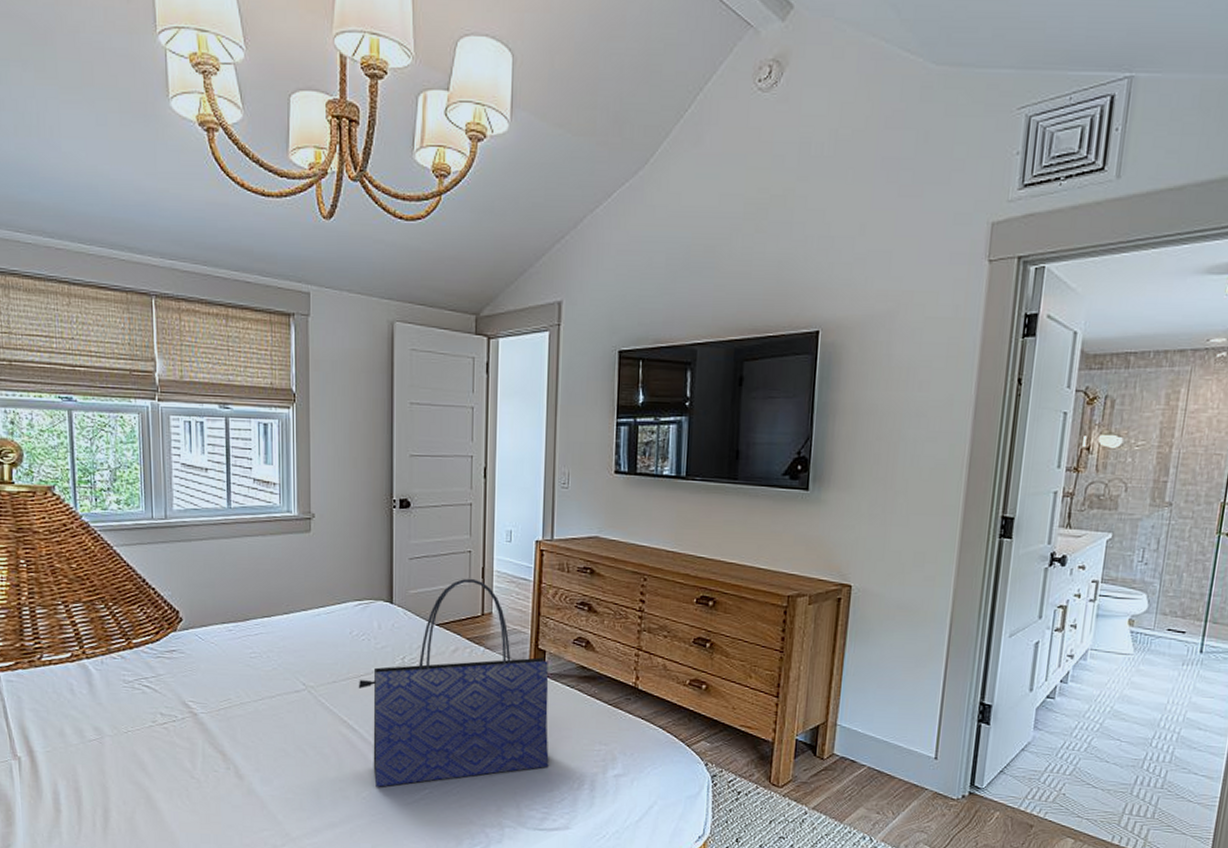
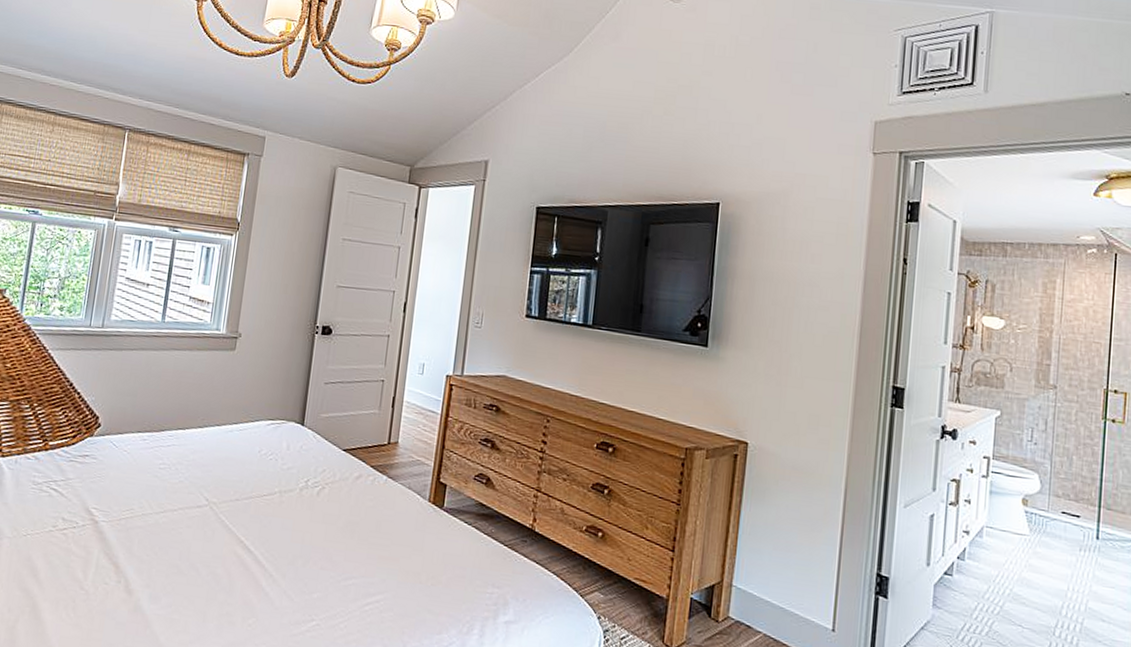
tote bag: present [358,578,549,787] -> none [259,406,448,615]

